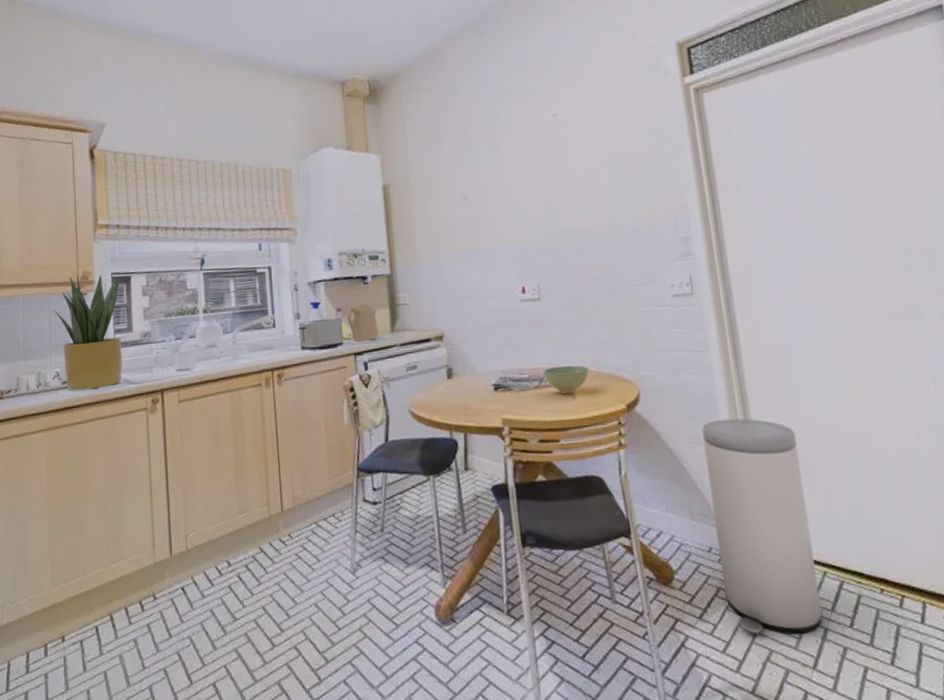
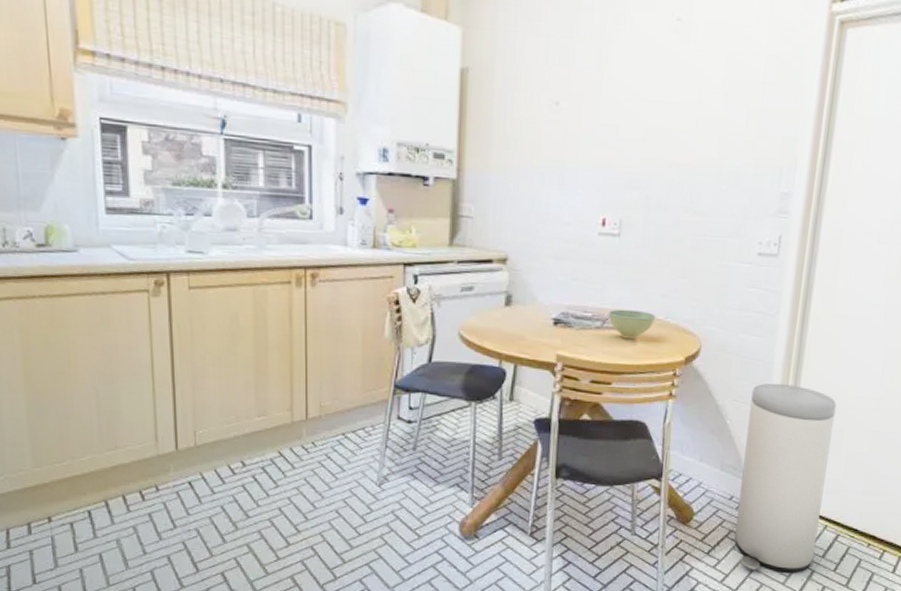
planter: present [52,273,123,392] -> none [19,109,117,259]
toaster: present [298,317,344,351] -> none [340,217,393,254]
kettle: present [347,303,379,342] -> none [400,208,435,252]

